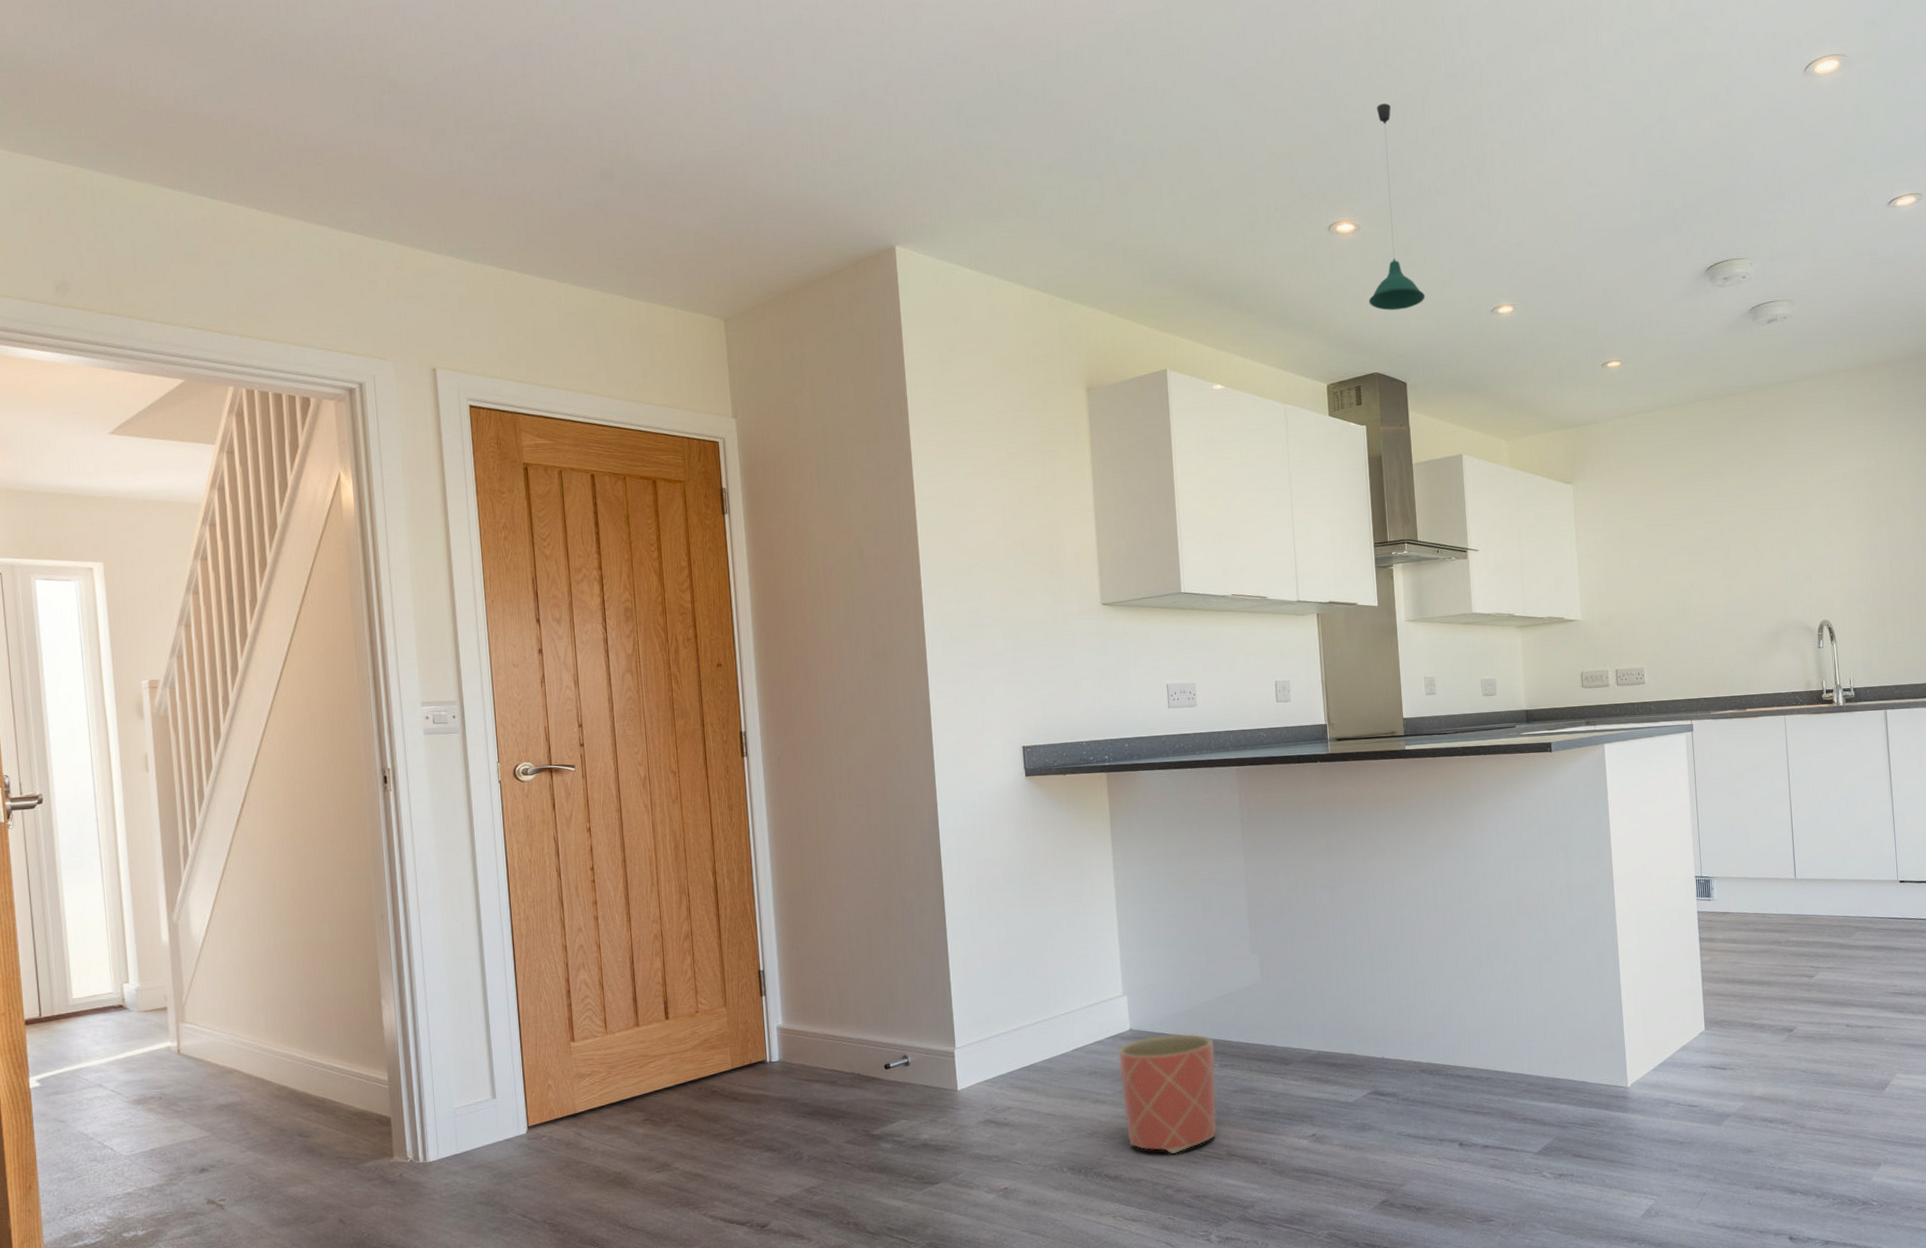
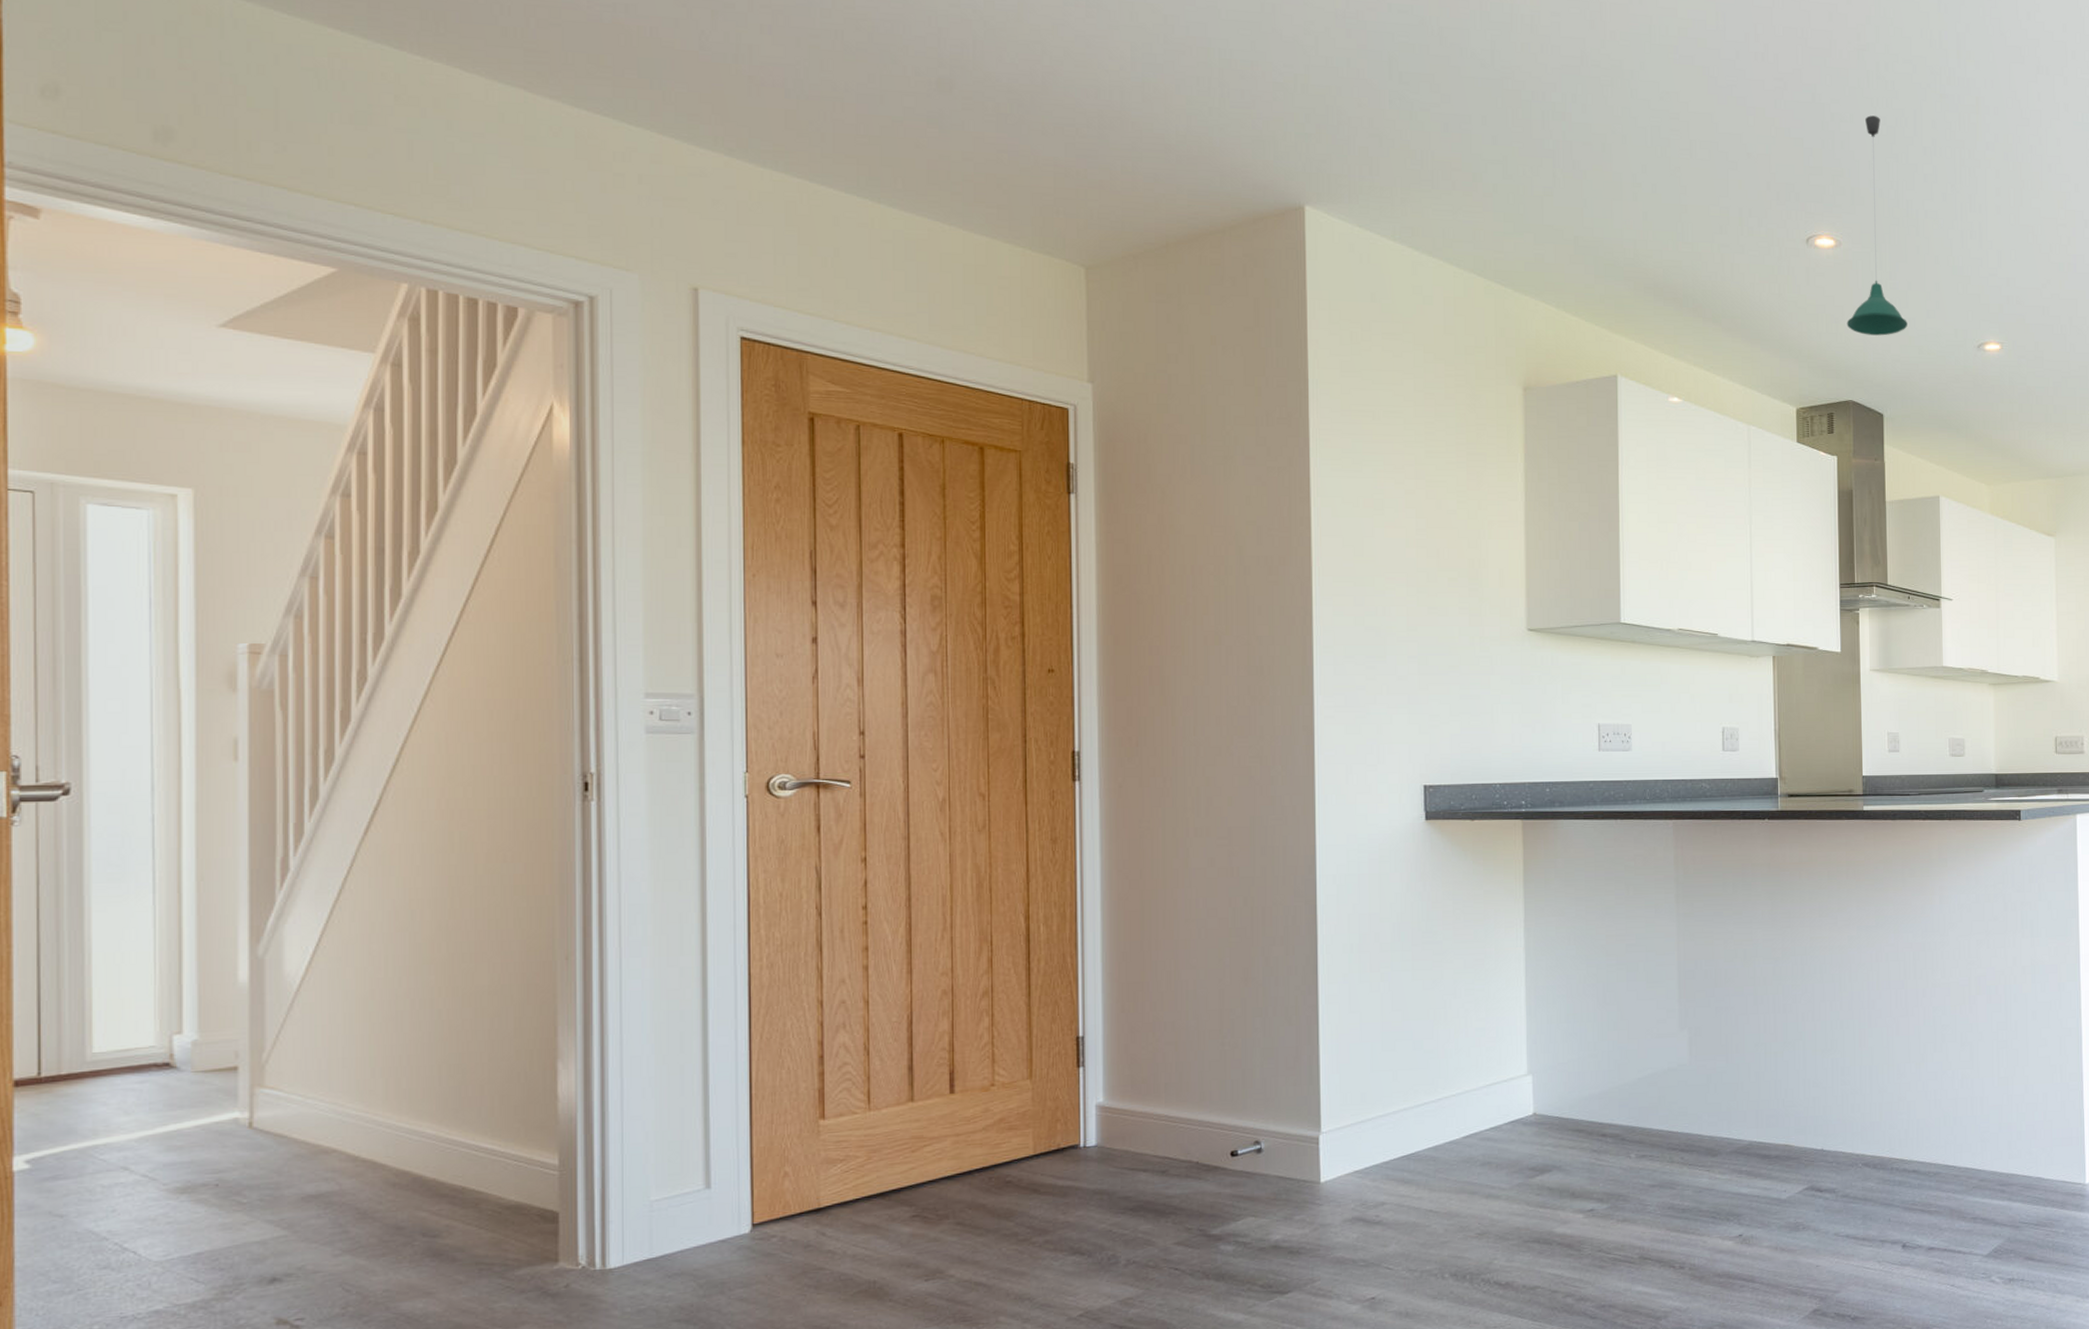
planter: present [1117,1033,1217,1155] -> none [1517,1119,1632,1258]

